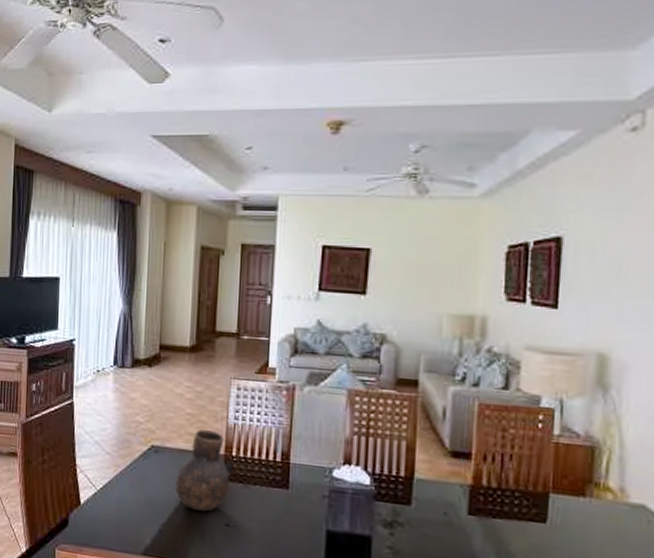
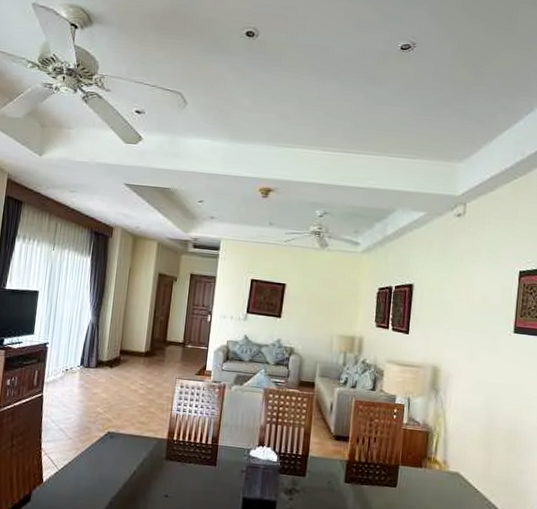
vase: present [175,429,234,511] -> none [125,419,174,485]

